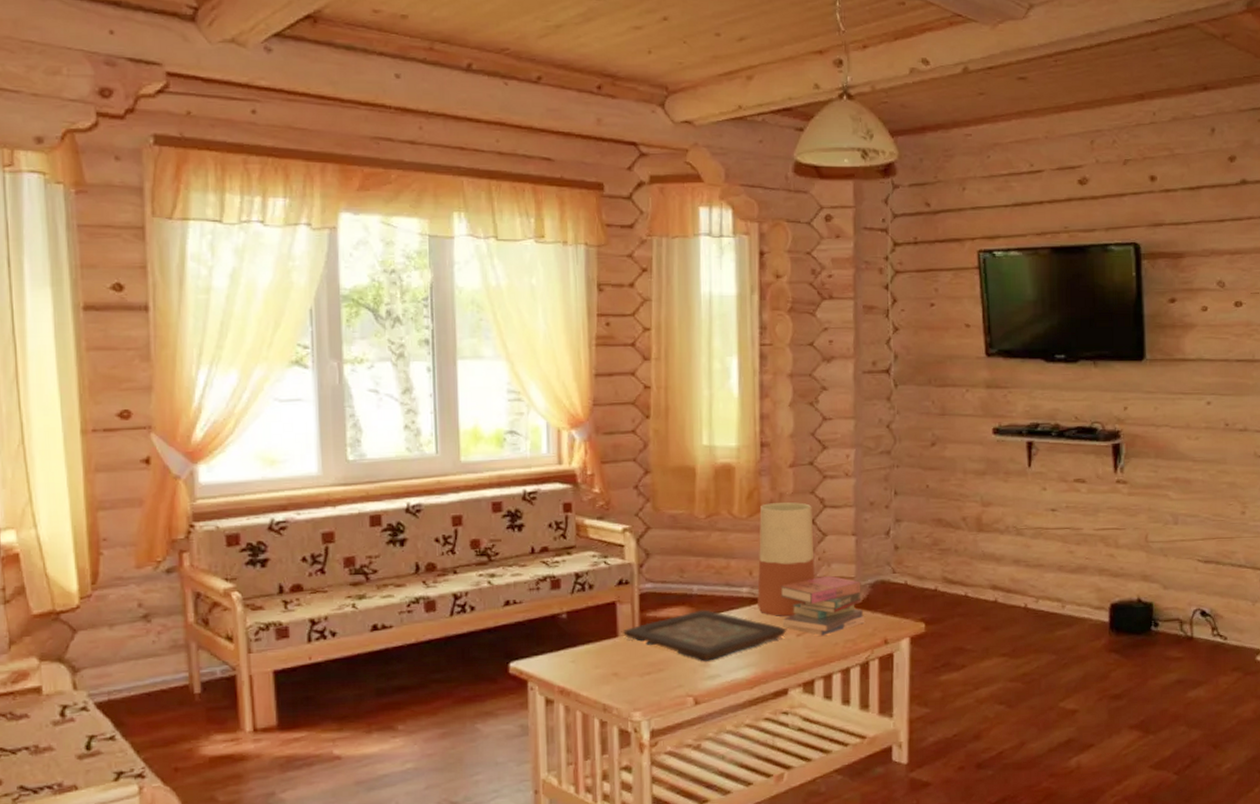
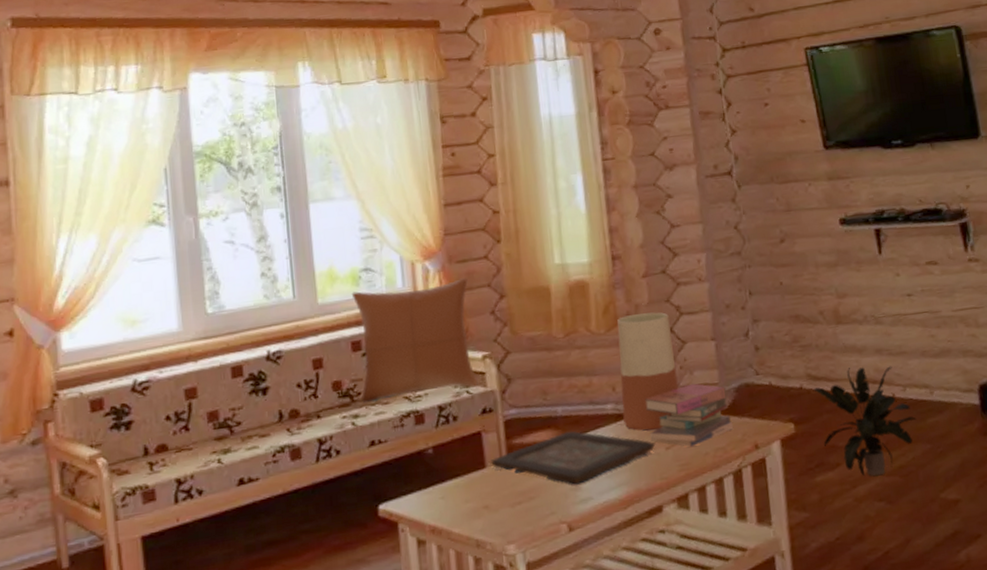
pillow: none [495,450,616,563] -> present [351,278,478,402]
potted plant: none [947,575,1045,681] -> present [812,366,917,476]

